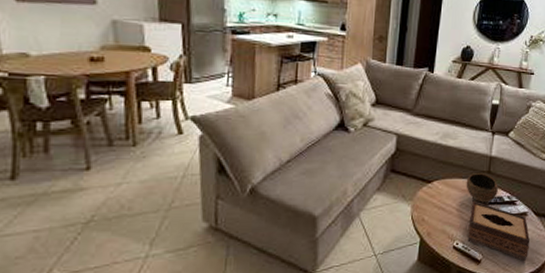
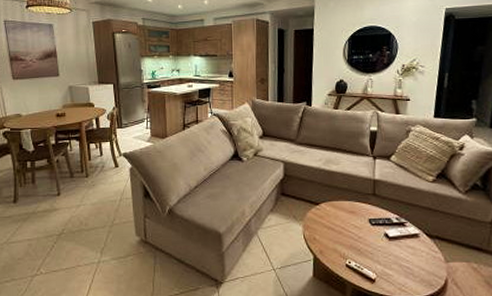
bowl: present [466,173,498,207] -> none [352,196,385,227]
tissue box: present [467,201,530,262] -> none [359,222,426,284]

